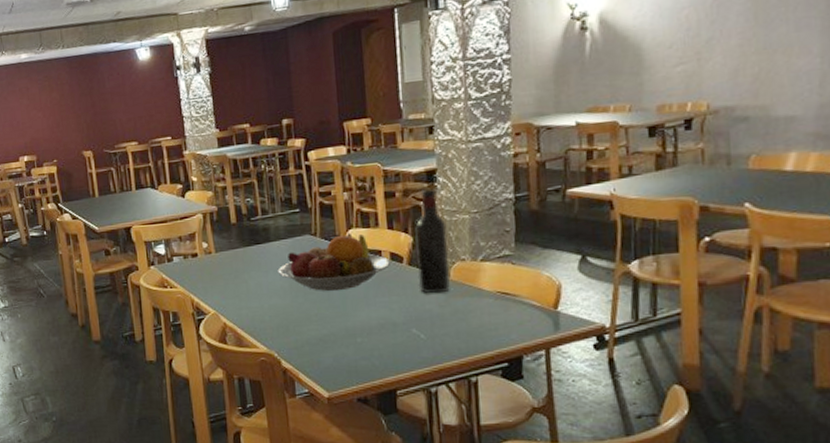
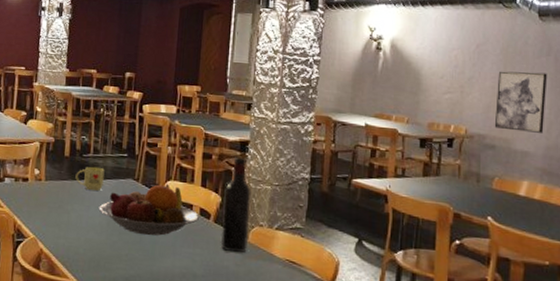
mug: none [246,228,279,255] -> present [75,166,105,191]
wall art: none [745,12,817,95] -> present [494,71,547,133]

